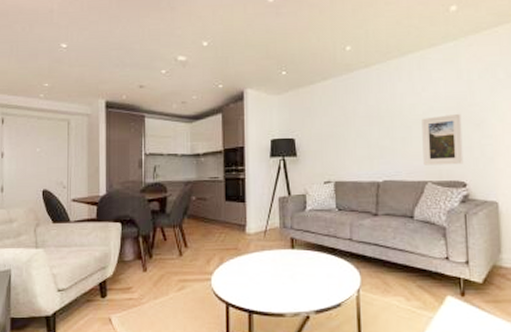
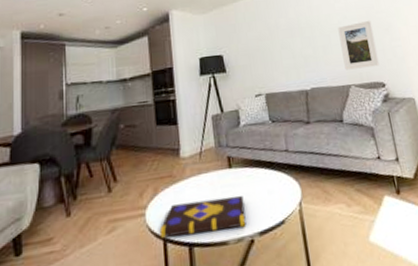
book: none [223,274,304,303] -> present [159,195,246,238]

